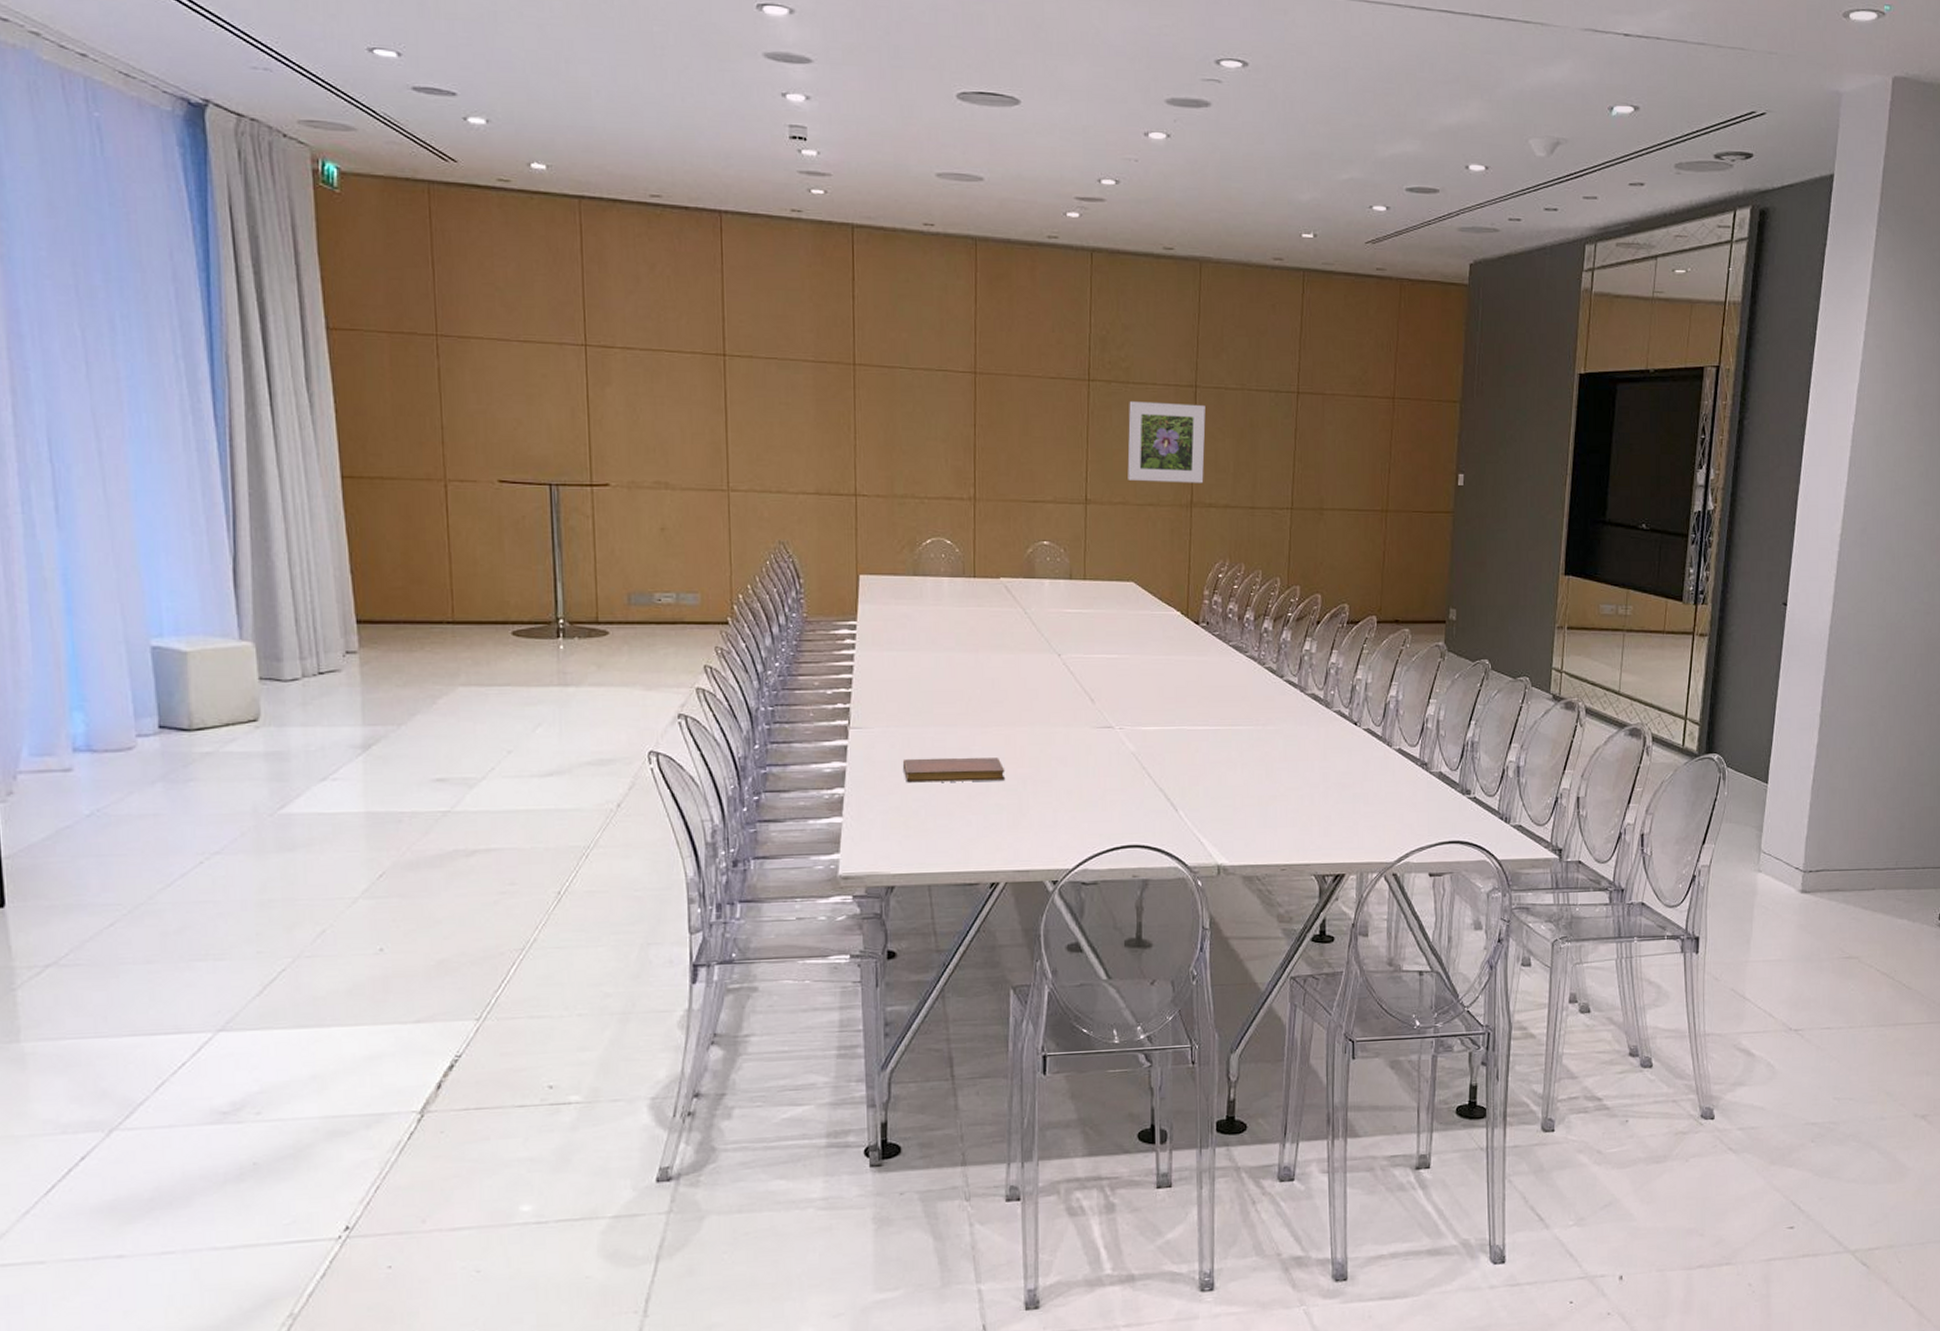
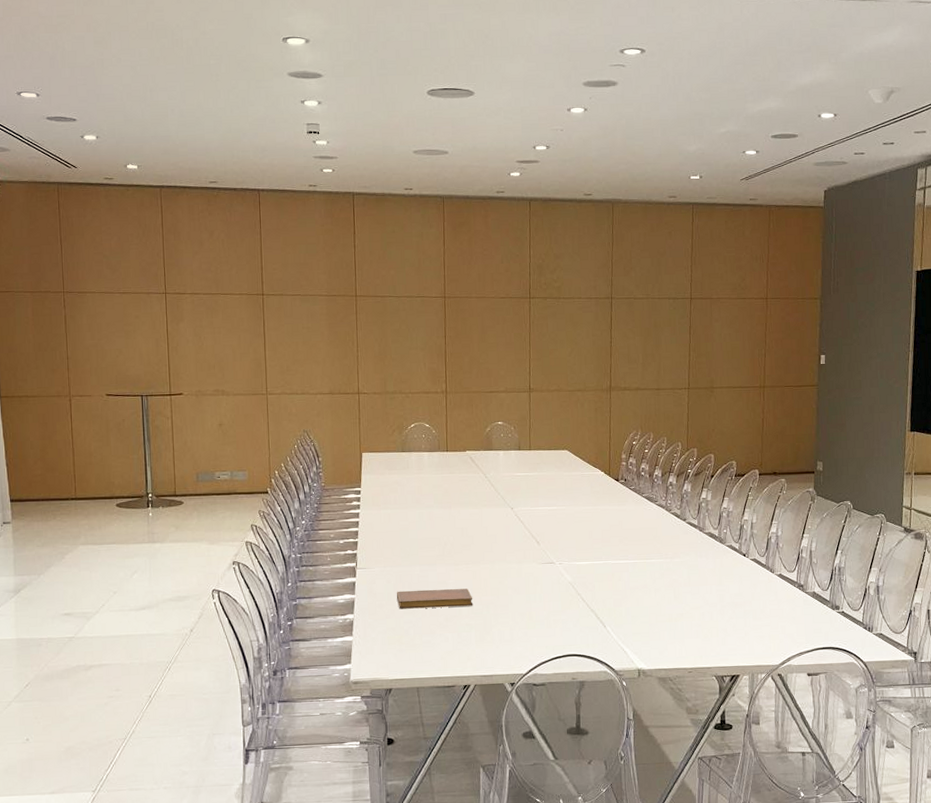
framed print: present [1127,400,1206,484] -> none [560,311,620,373]

